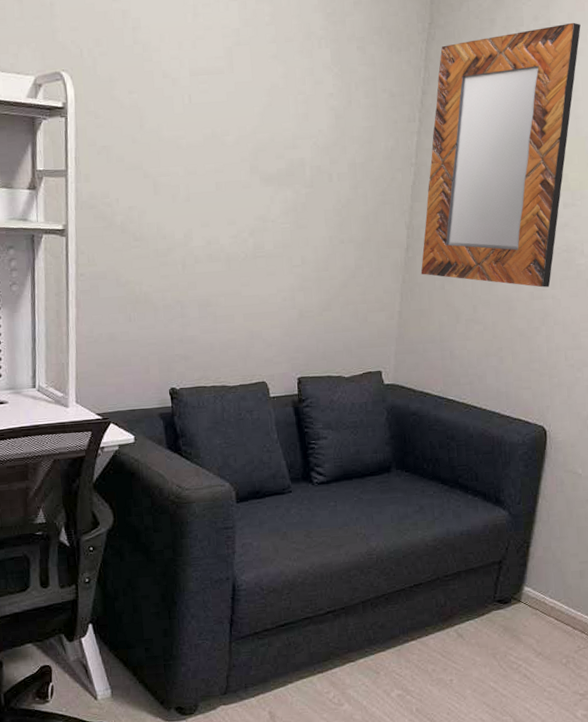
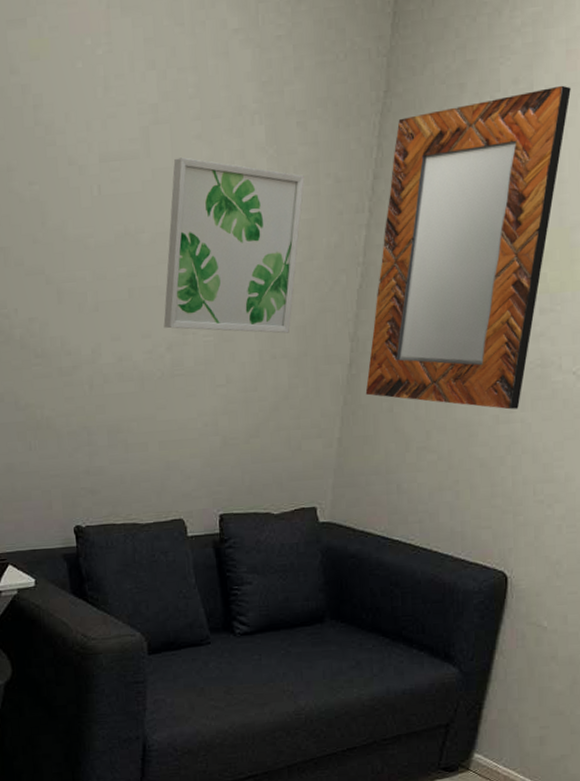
wall art: none [246,73,365,222] -> present [163,157,305,334]

